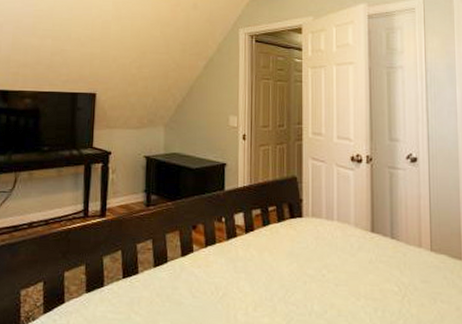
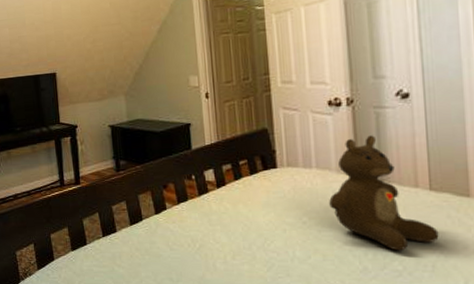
teddy bear: none [347,193,437,310] -> present [329,135,439,251]

